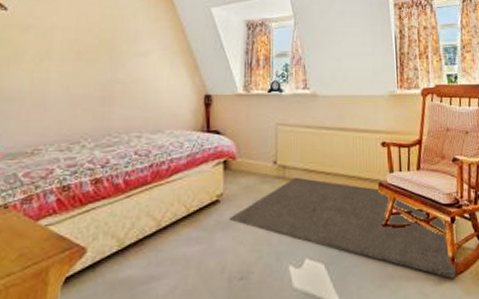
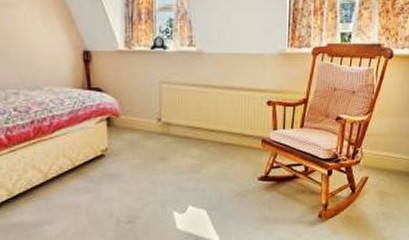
rug: present [229,177,457,279] -> none [115,133,328,222]

